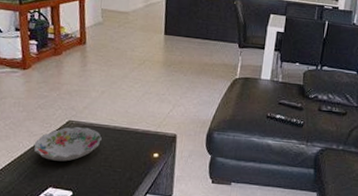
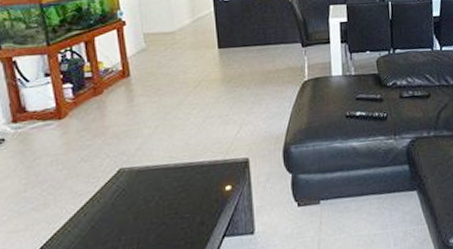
decorative bowl: present [34,126,102,162] -> none [80,173,162,222]

